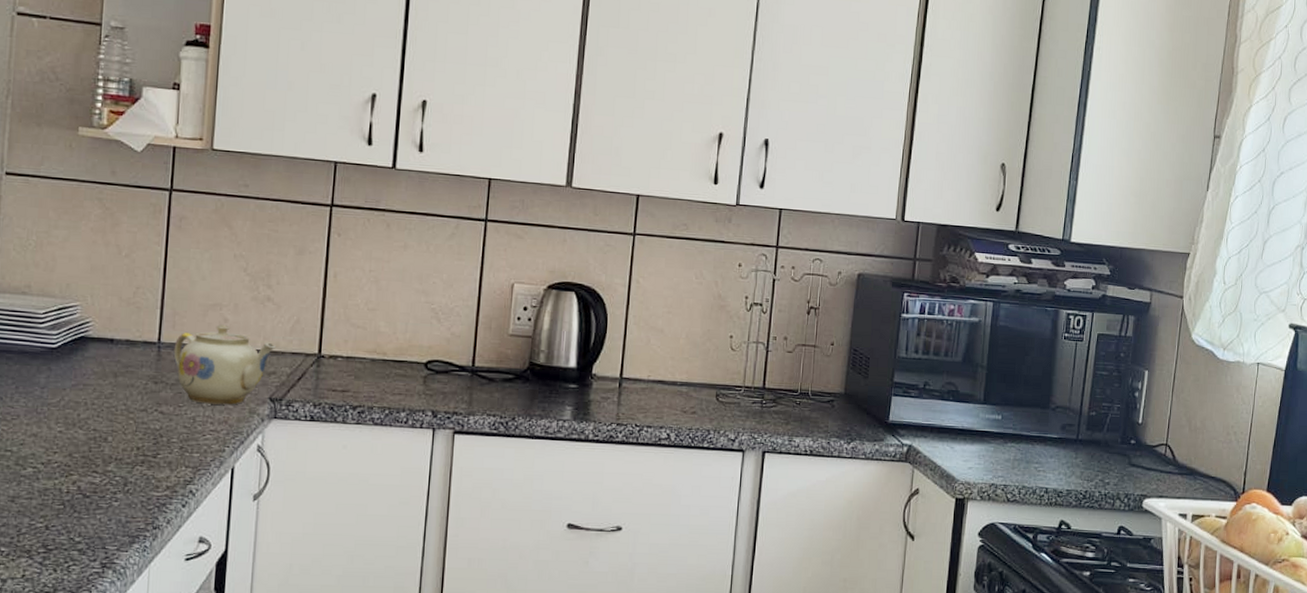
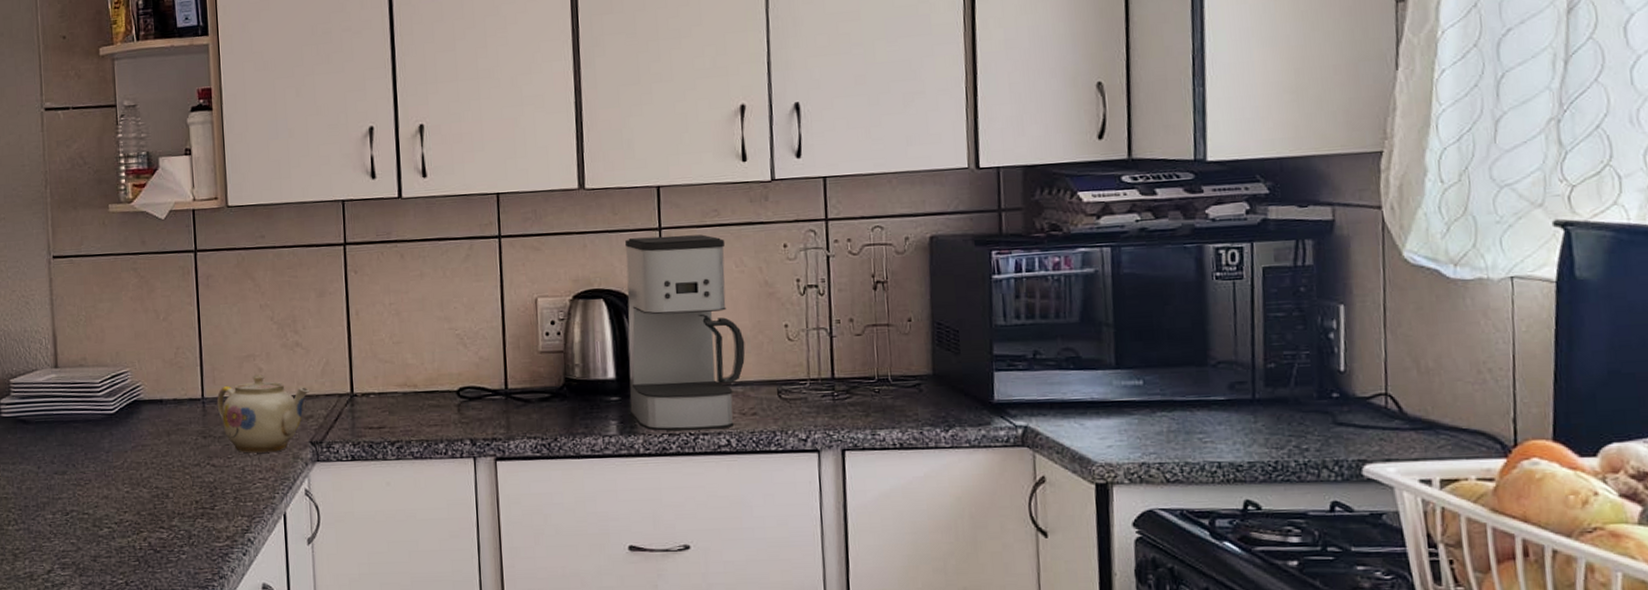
coffee maker: none [585,239,694,424] -> present [624,234,746,432]

